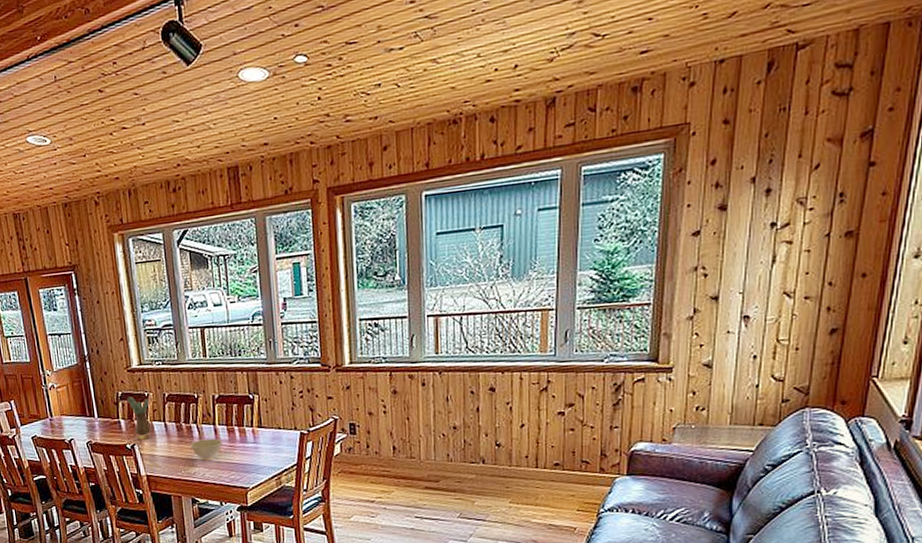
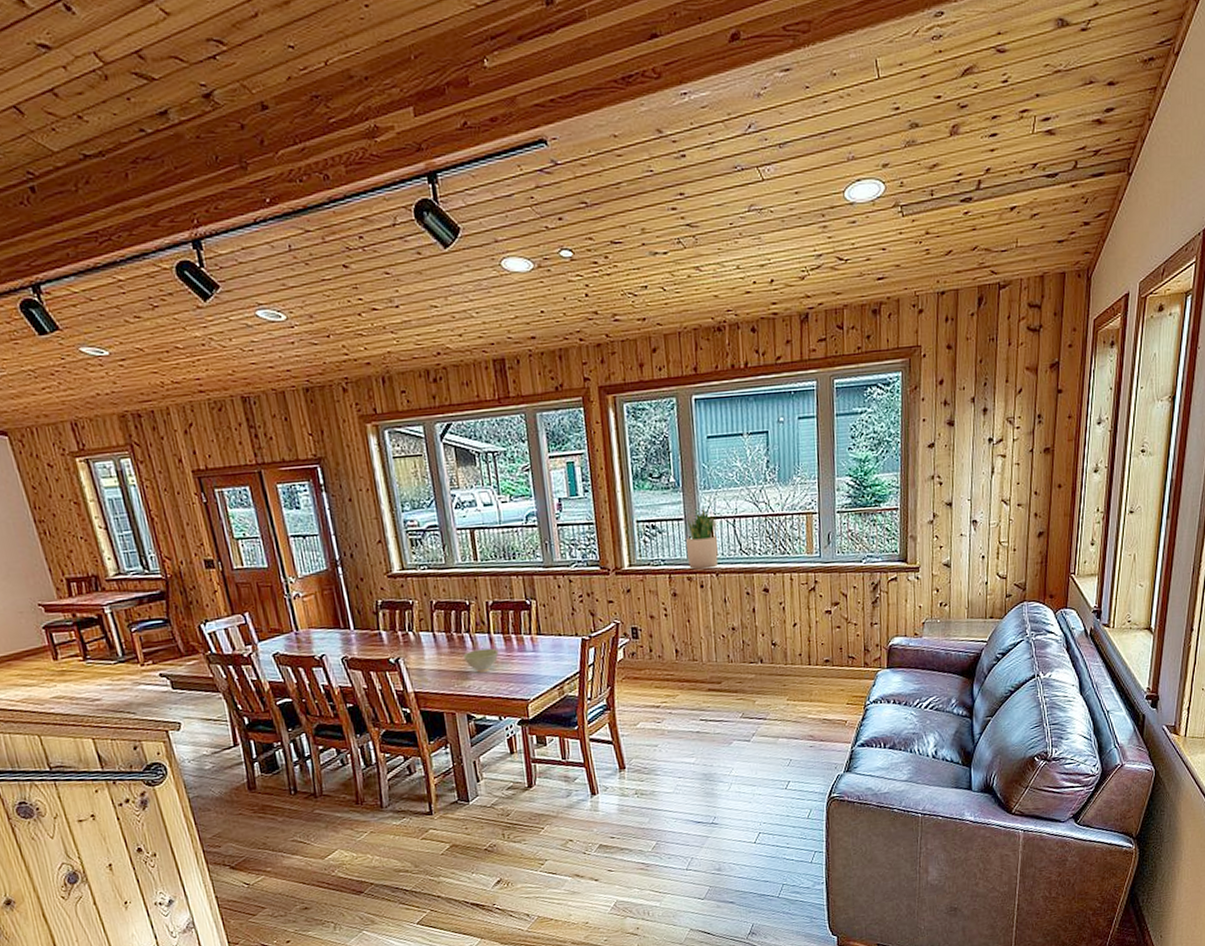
vase: present [126,395,151,441] -> none [387,604,418,654]
planter: none [409,304,442,368] -> present [686,507,719,570]

